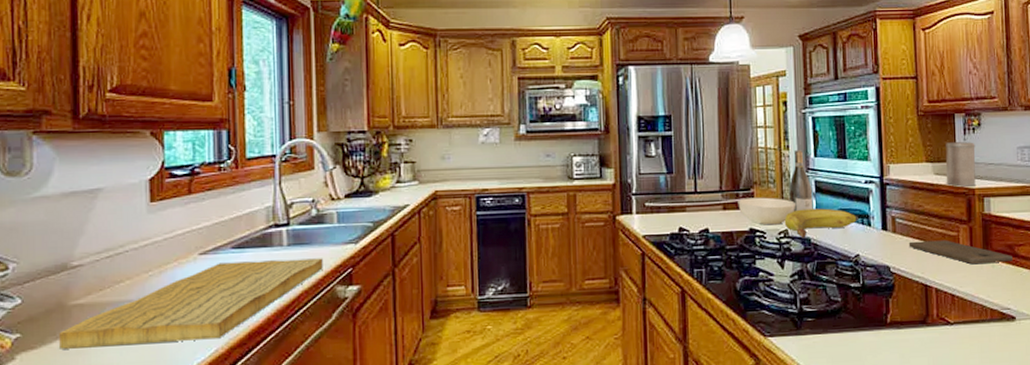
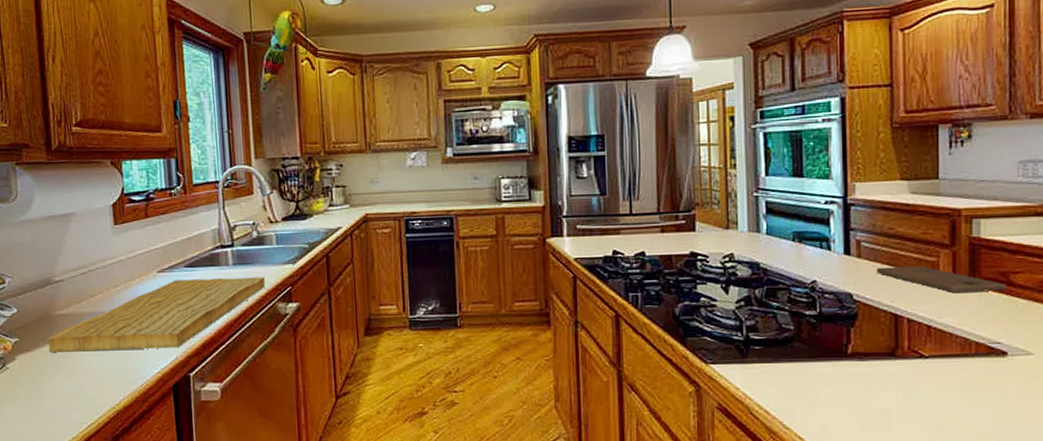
bowl: present [738,197,796,225] -> none [677,219,744,249]
banana: present [784,208,860,239] -> none [729,231,818,263]
wine bottle: present [789,150,813,212] -> none [736,169,763,235]
canister: present [945,142,977,188] -> none [924,156,964,208]

